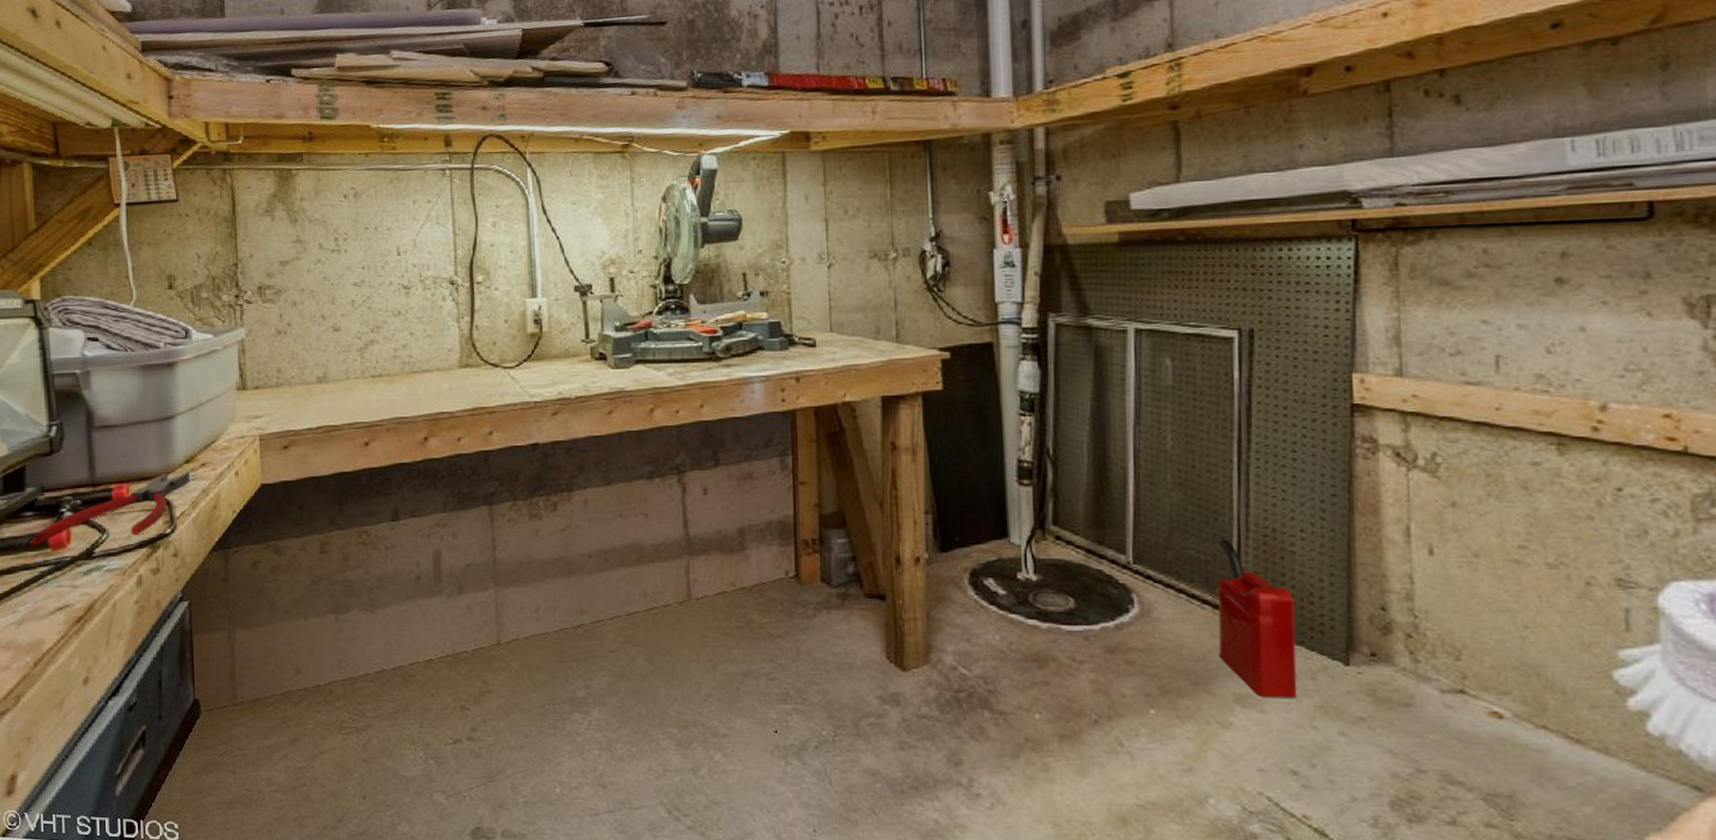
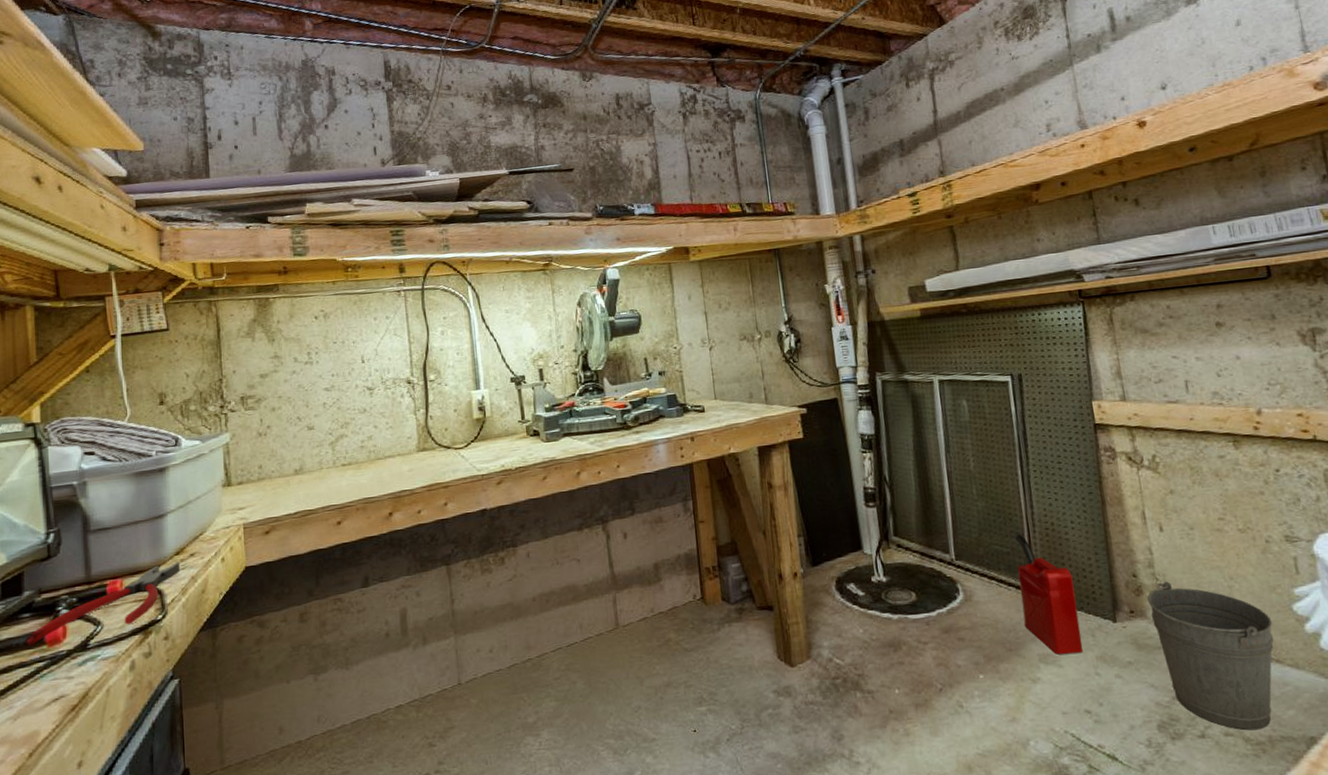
bucket: none [1397,621,1579,826] -> present [1146,581,1274,731]

